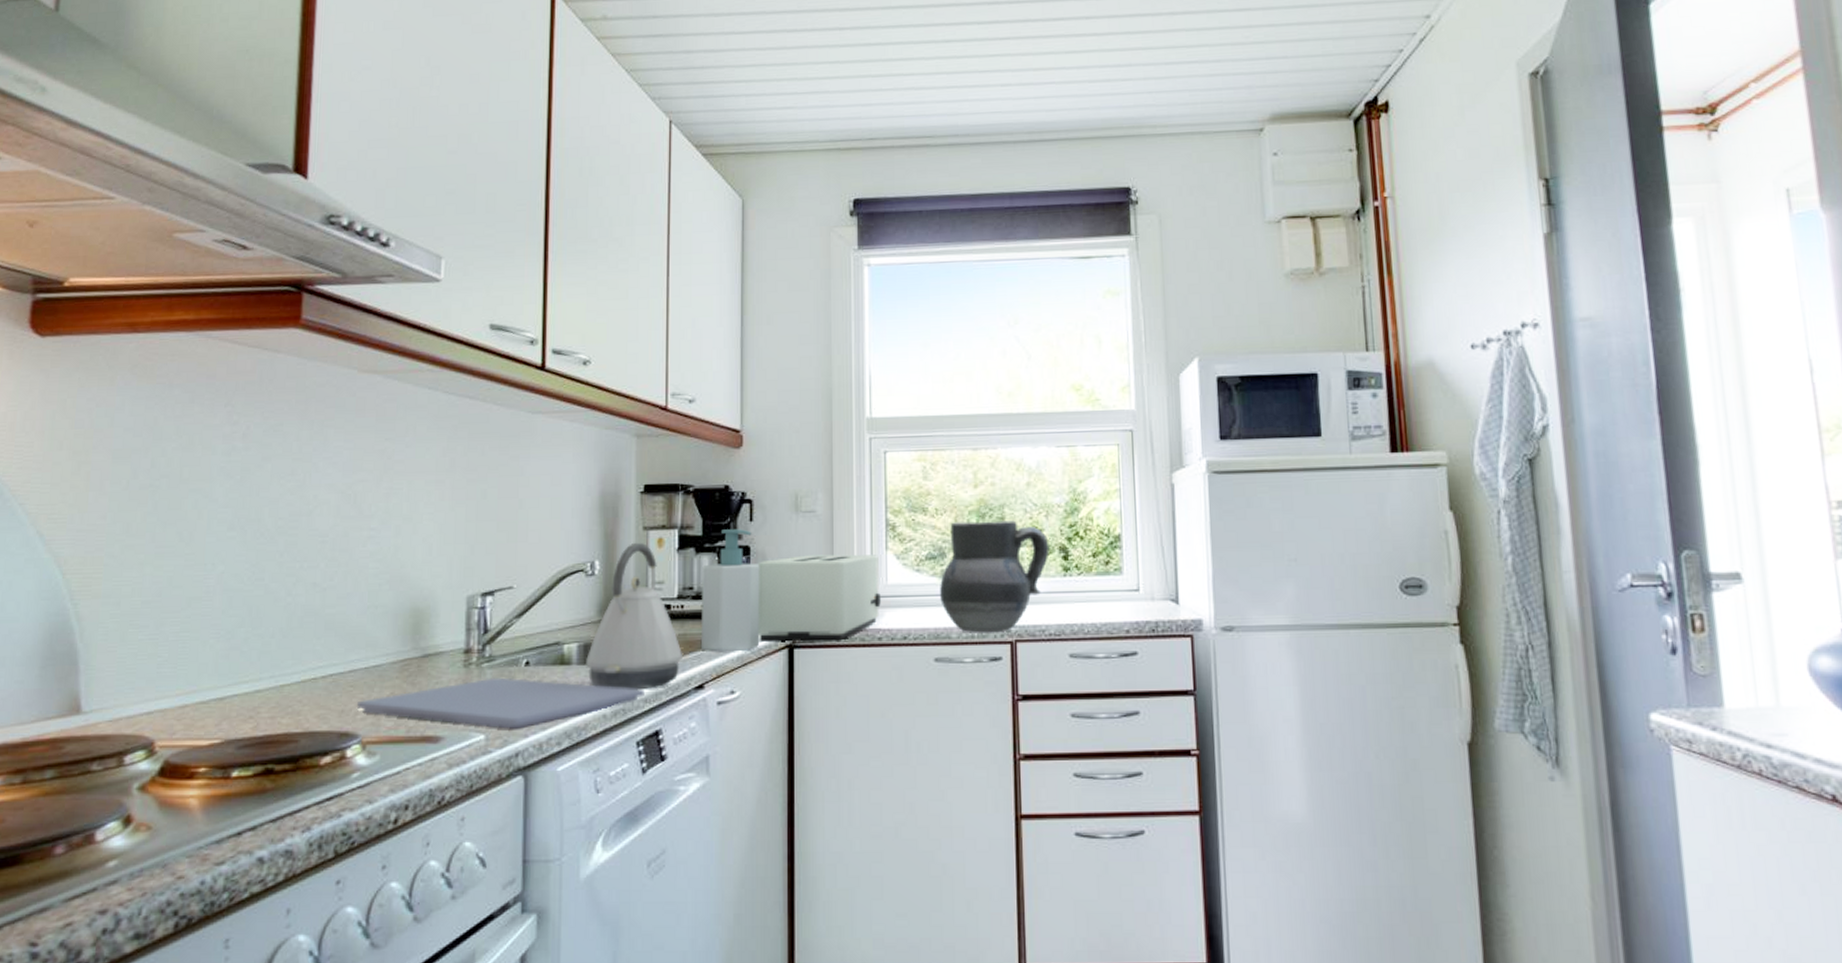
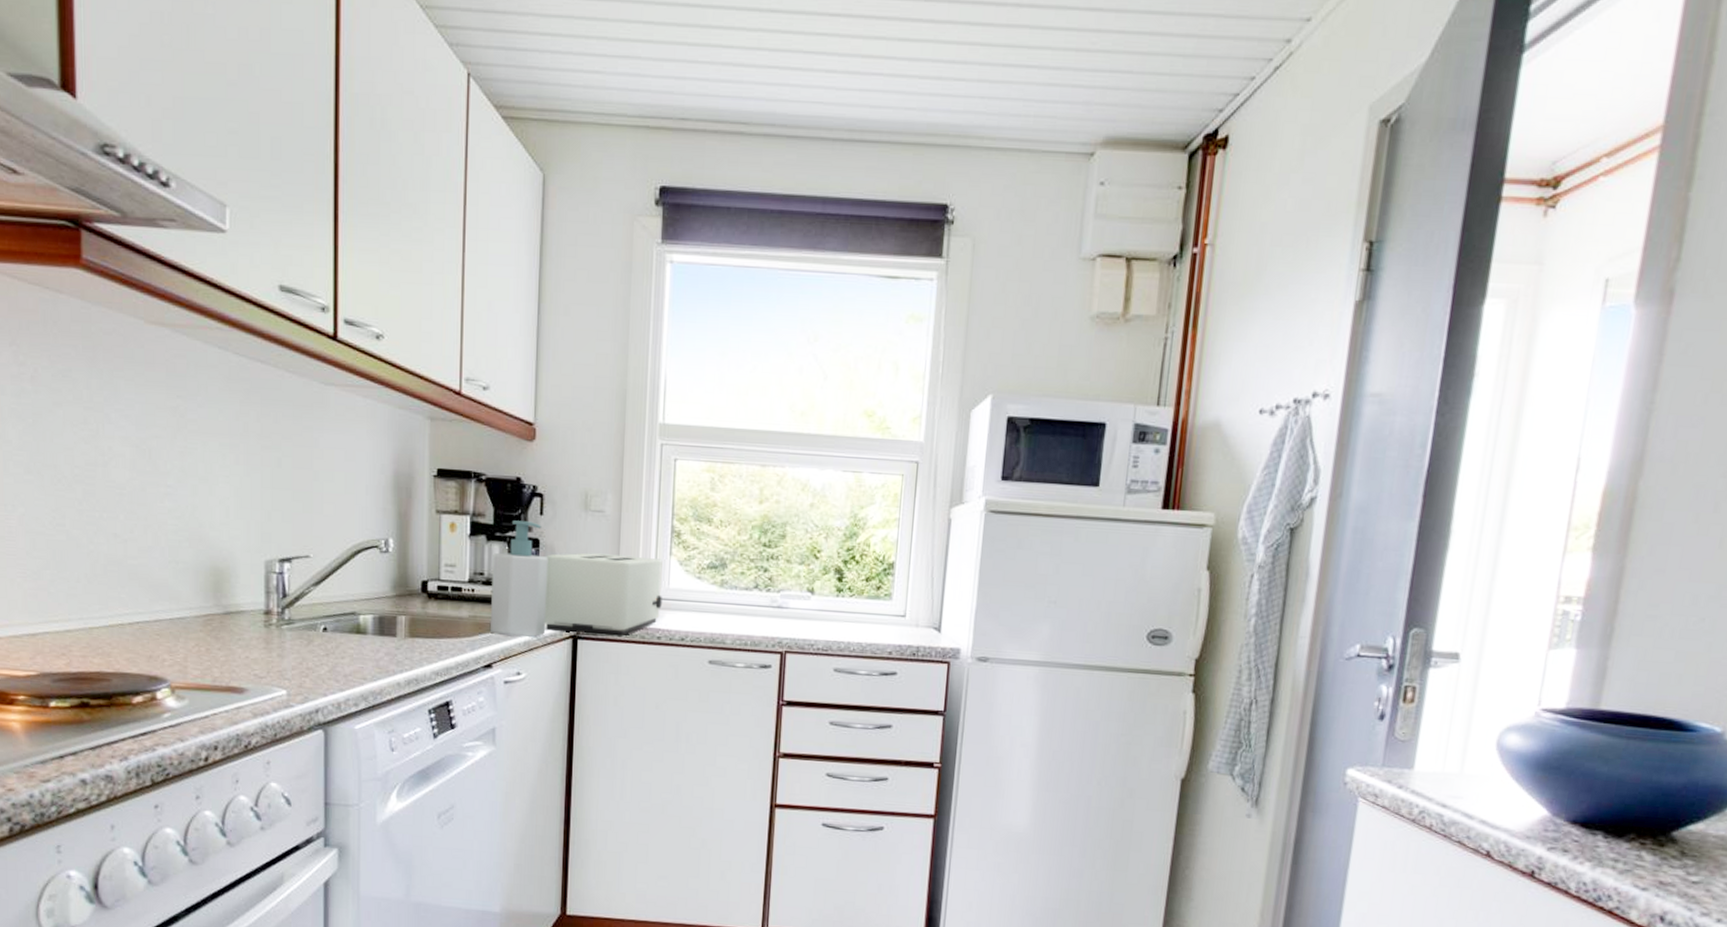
cutting board: present [356,677,645,729] -> none [163,639,436,688]
kettle: present [586,542,682,690] -> none [381,524,472,664]
ceramic jug: present [940,520,1050,633] -> none [718,535,826,643]

